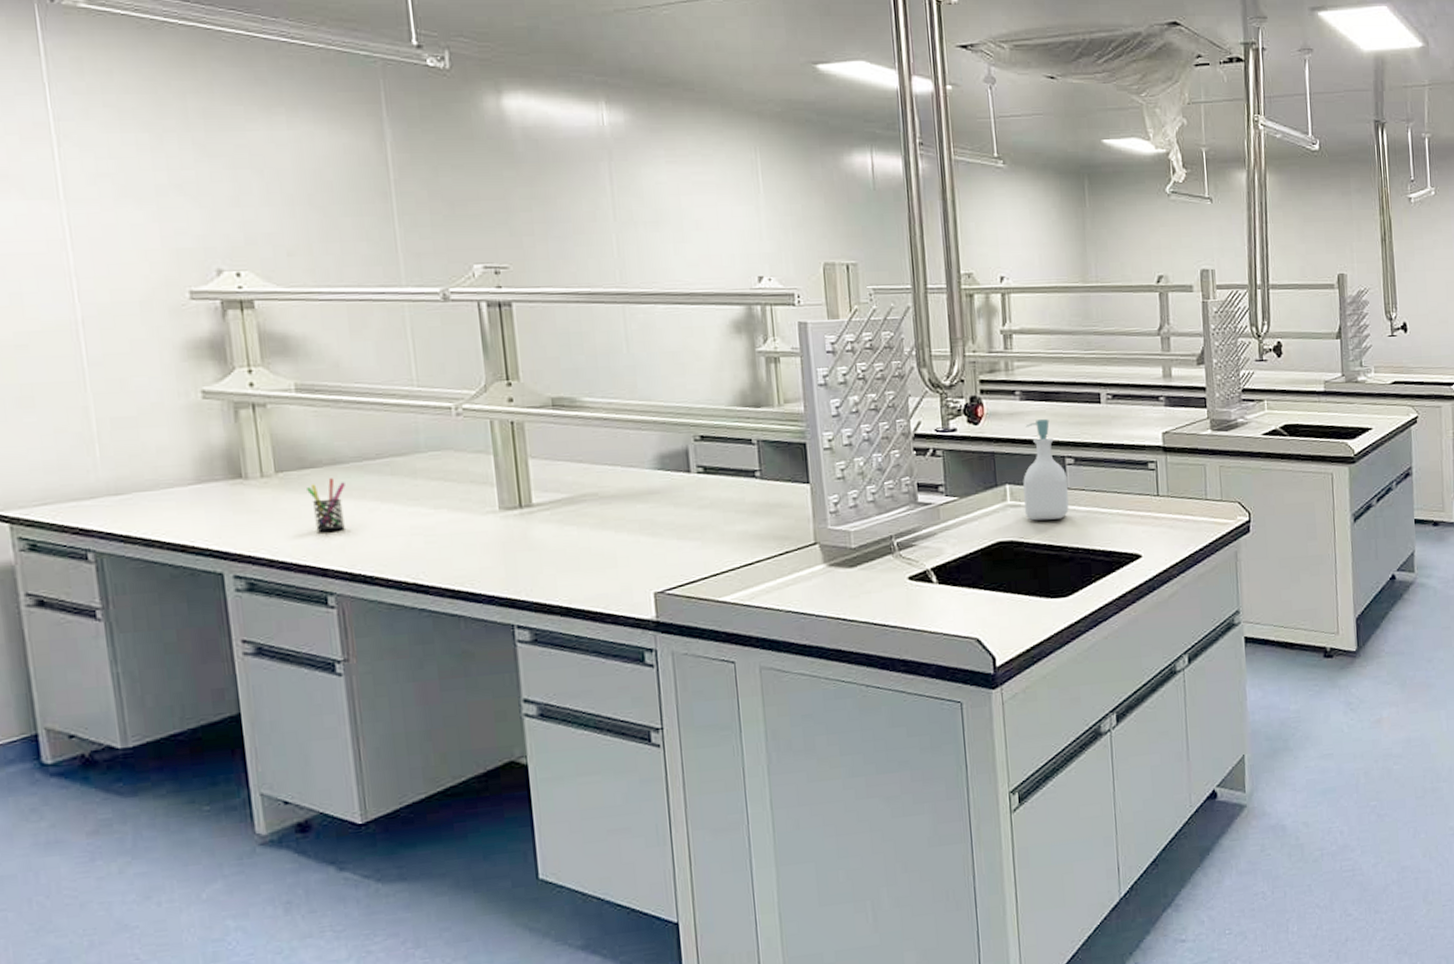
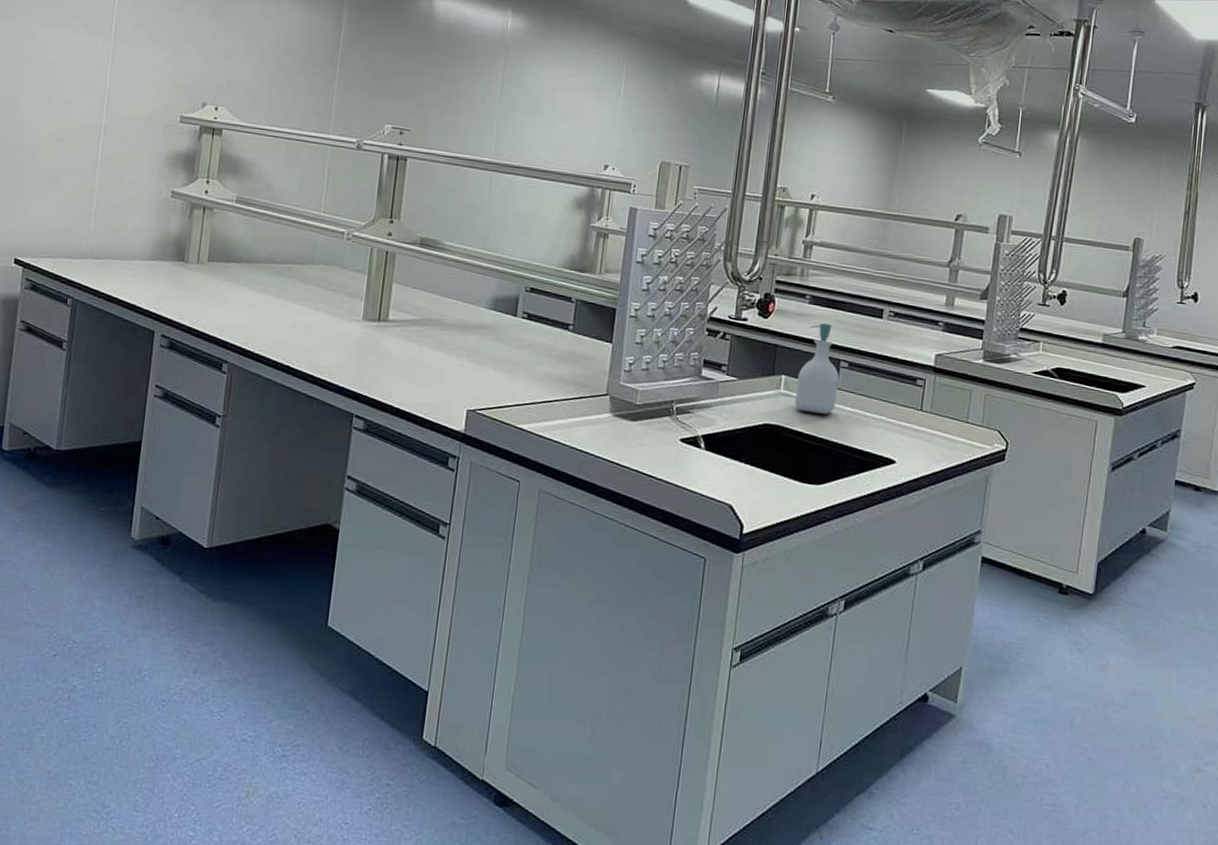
pen holder: present [307,478,345,532] -> none [227,273,255,314]

